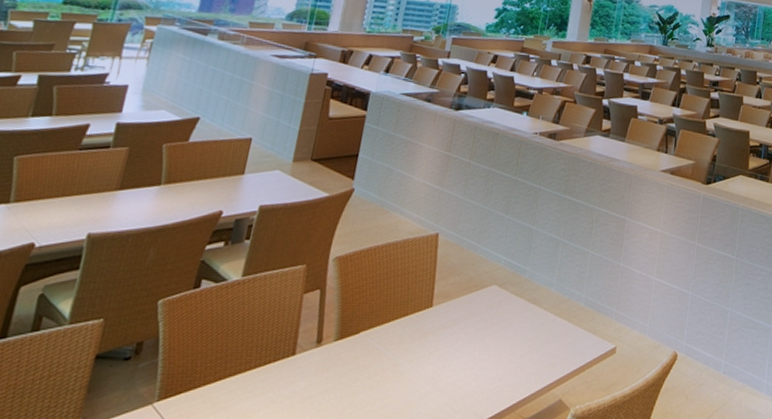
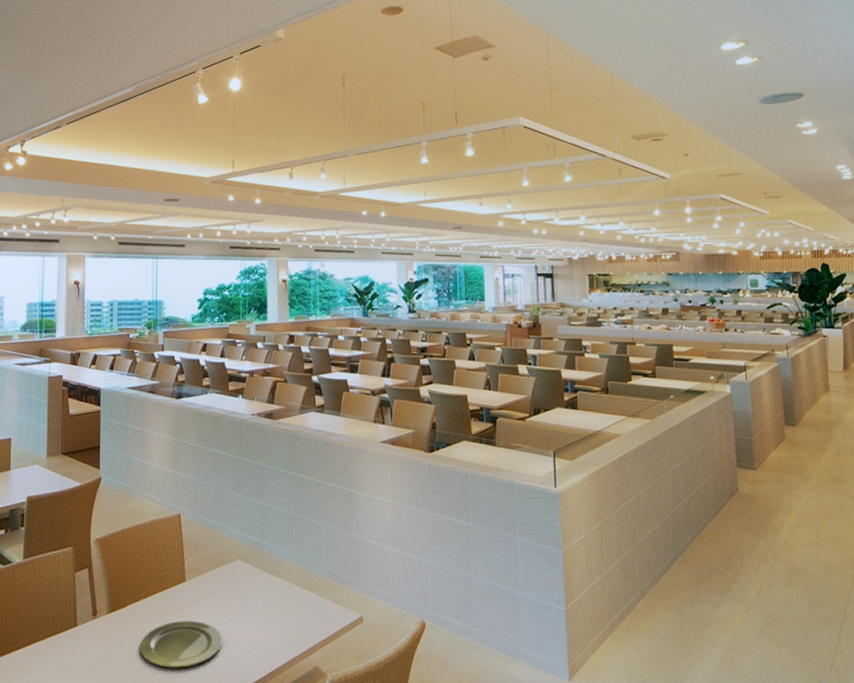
plate: none [366,349,463,402] -> present [139,620,222,668]

